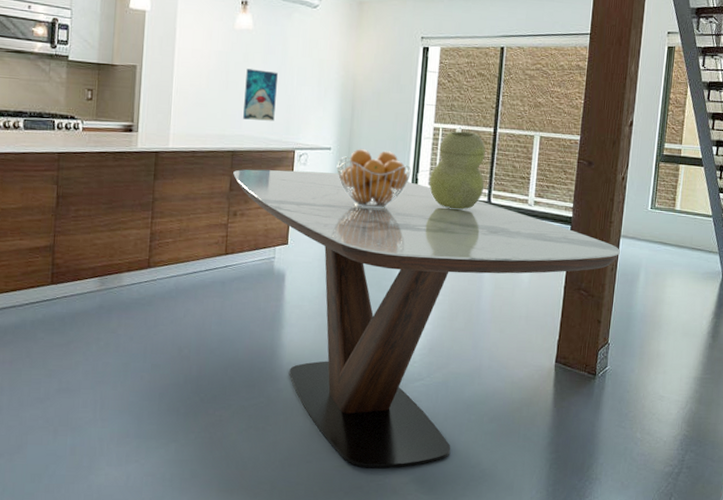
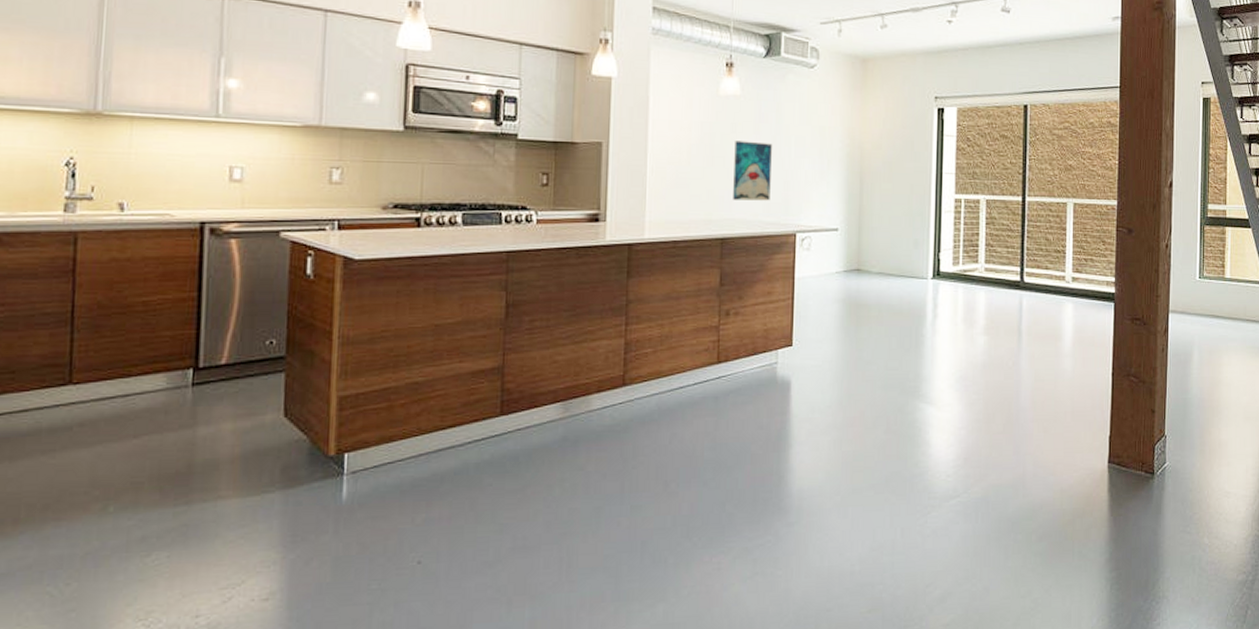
dining table: present [233,169,621,469] -> none [723,257,1171,611]
fruit basket: present [336,149,411,209] -> none [846,228,932,297]
vase: present [429,131,486,211] -> none [954,202,1016,293]

